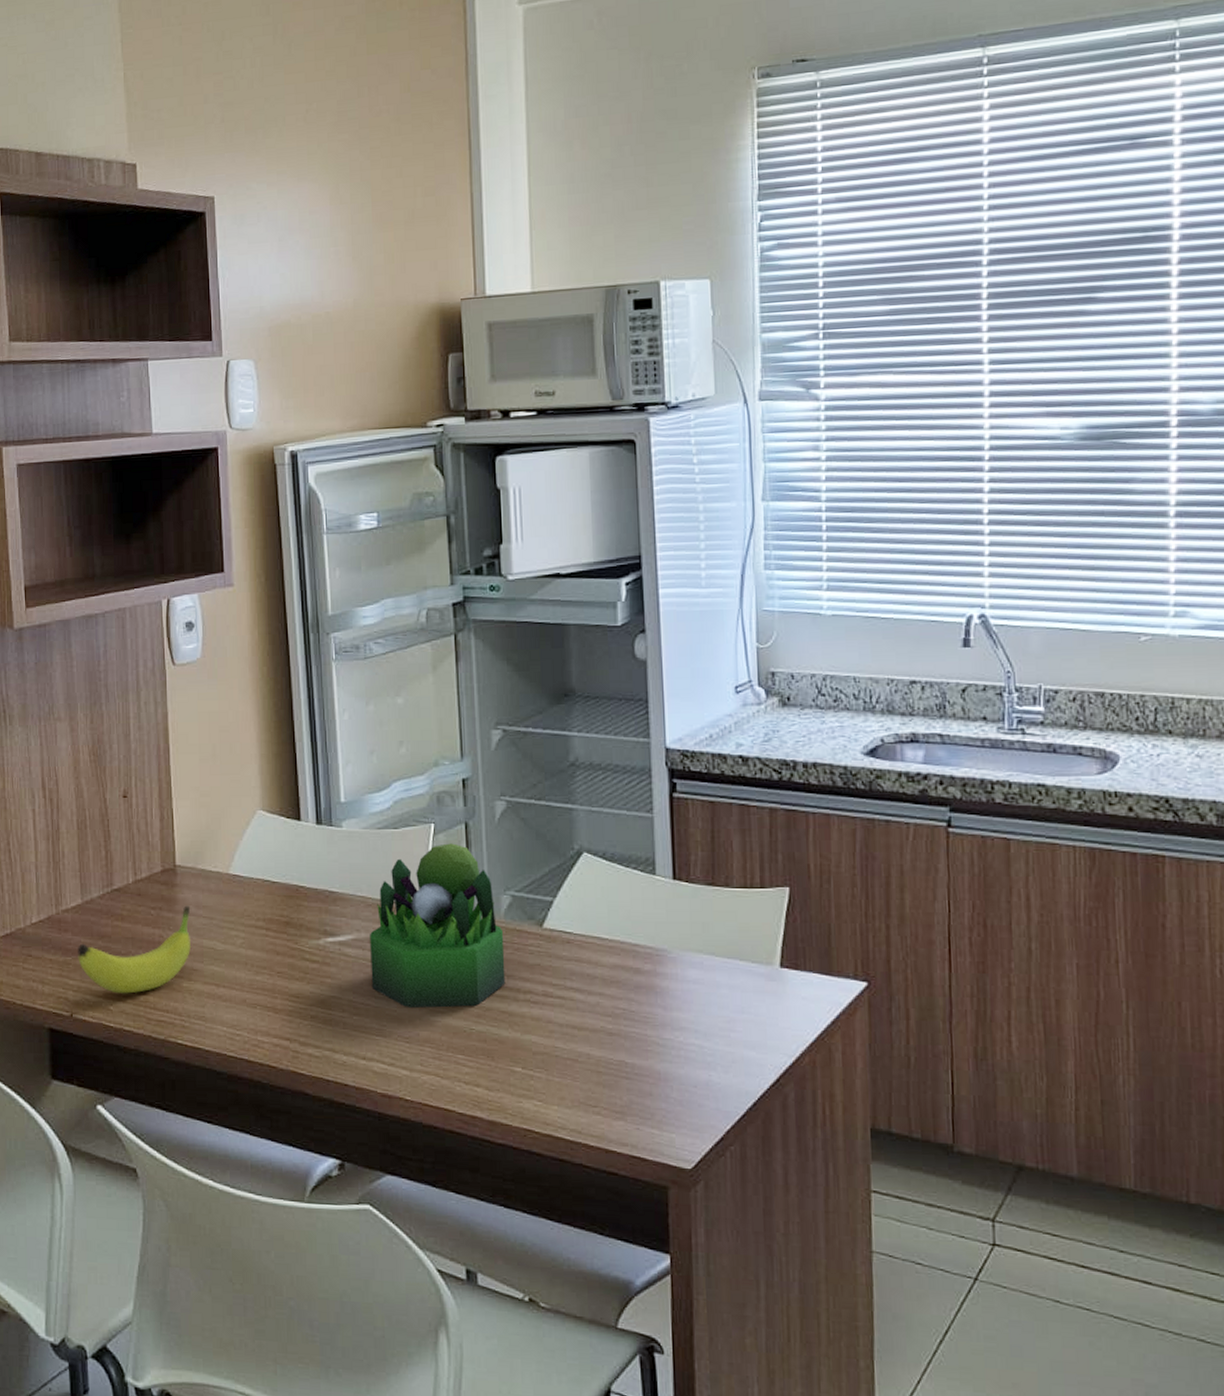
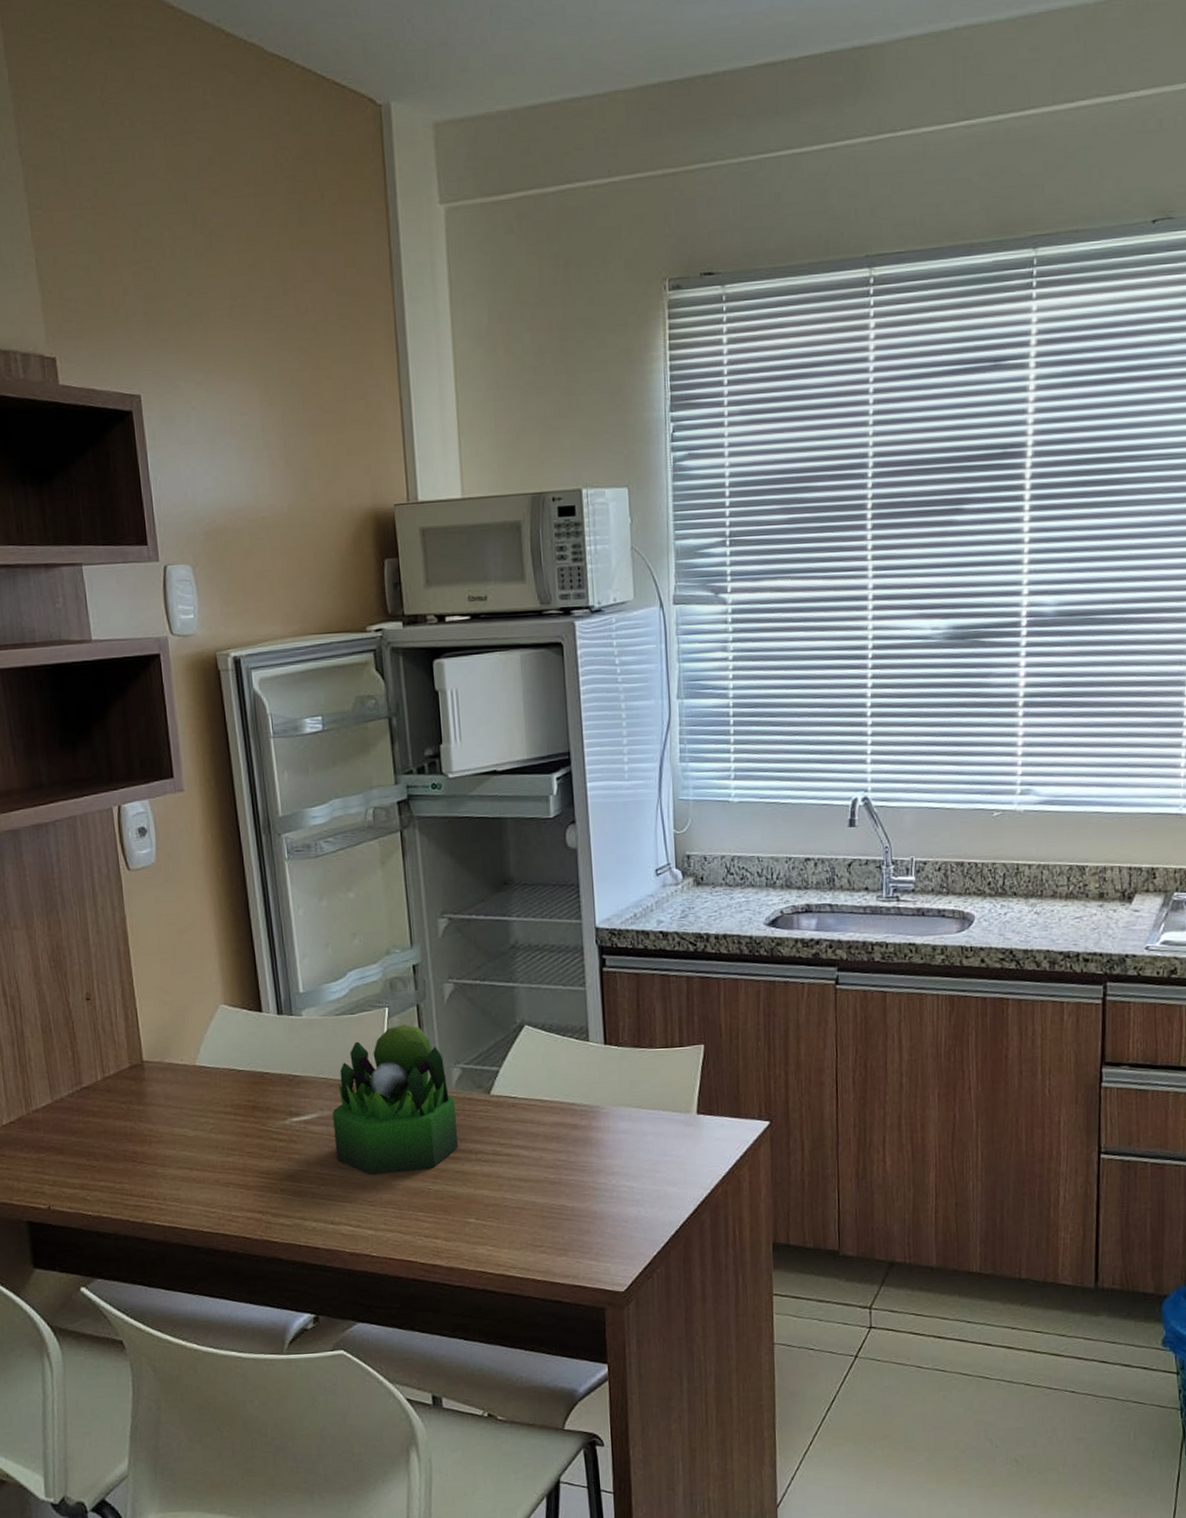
fruit: present [78,905,192,994] -> none [51,1097,164,1184]

